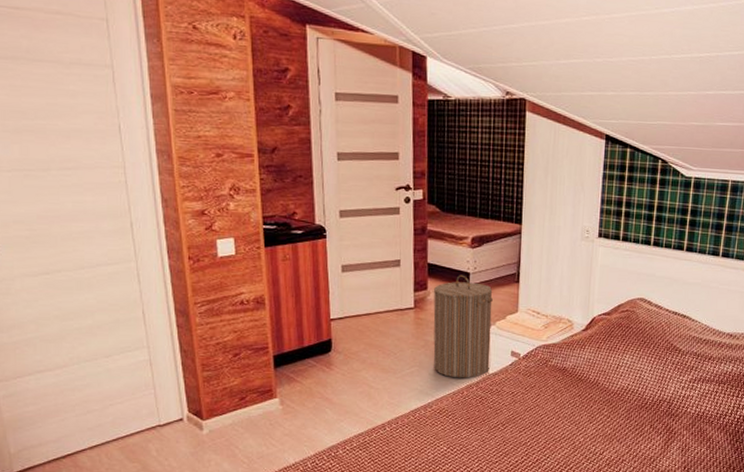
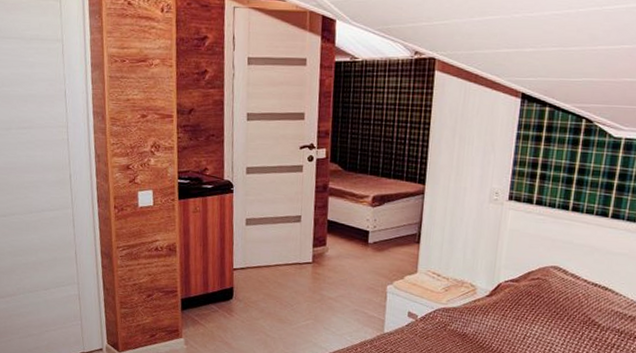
laundry hamper: present [433,274,494,378] -> none [329,232,392,336]

